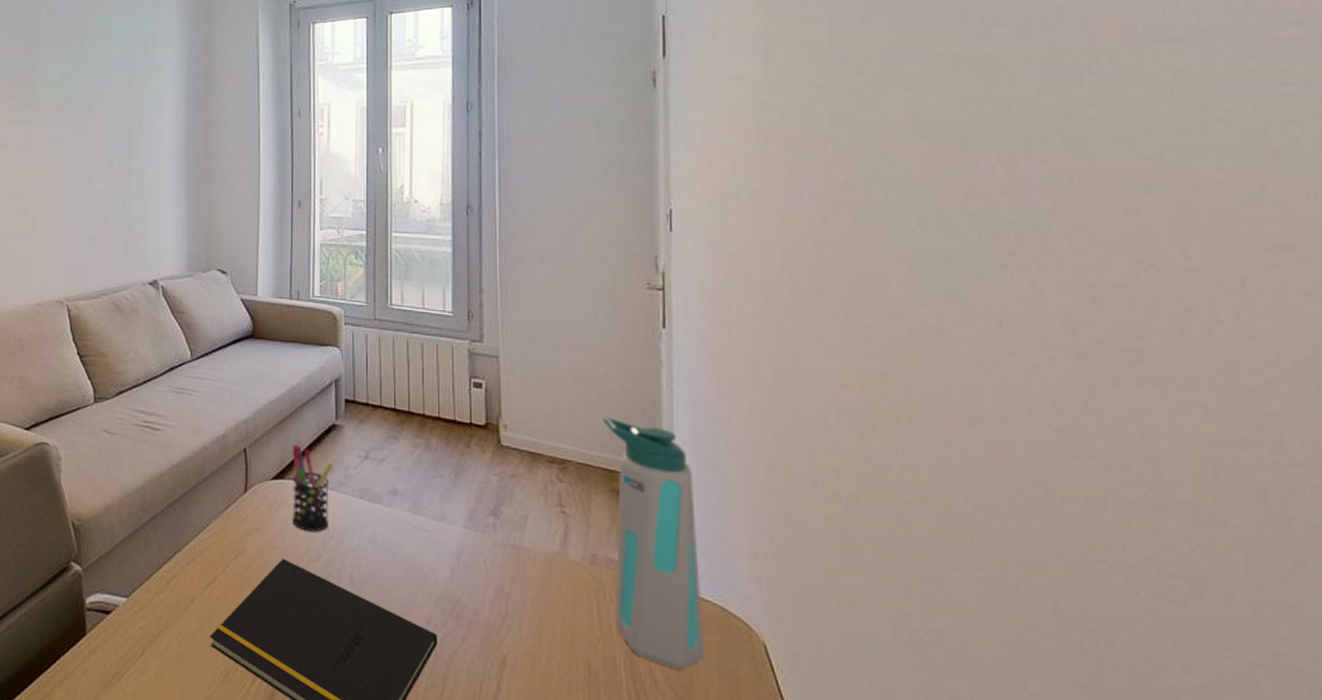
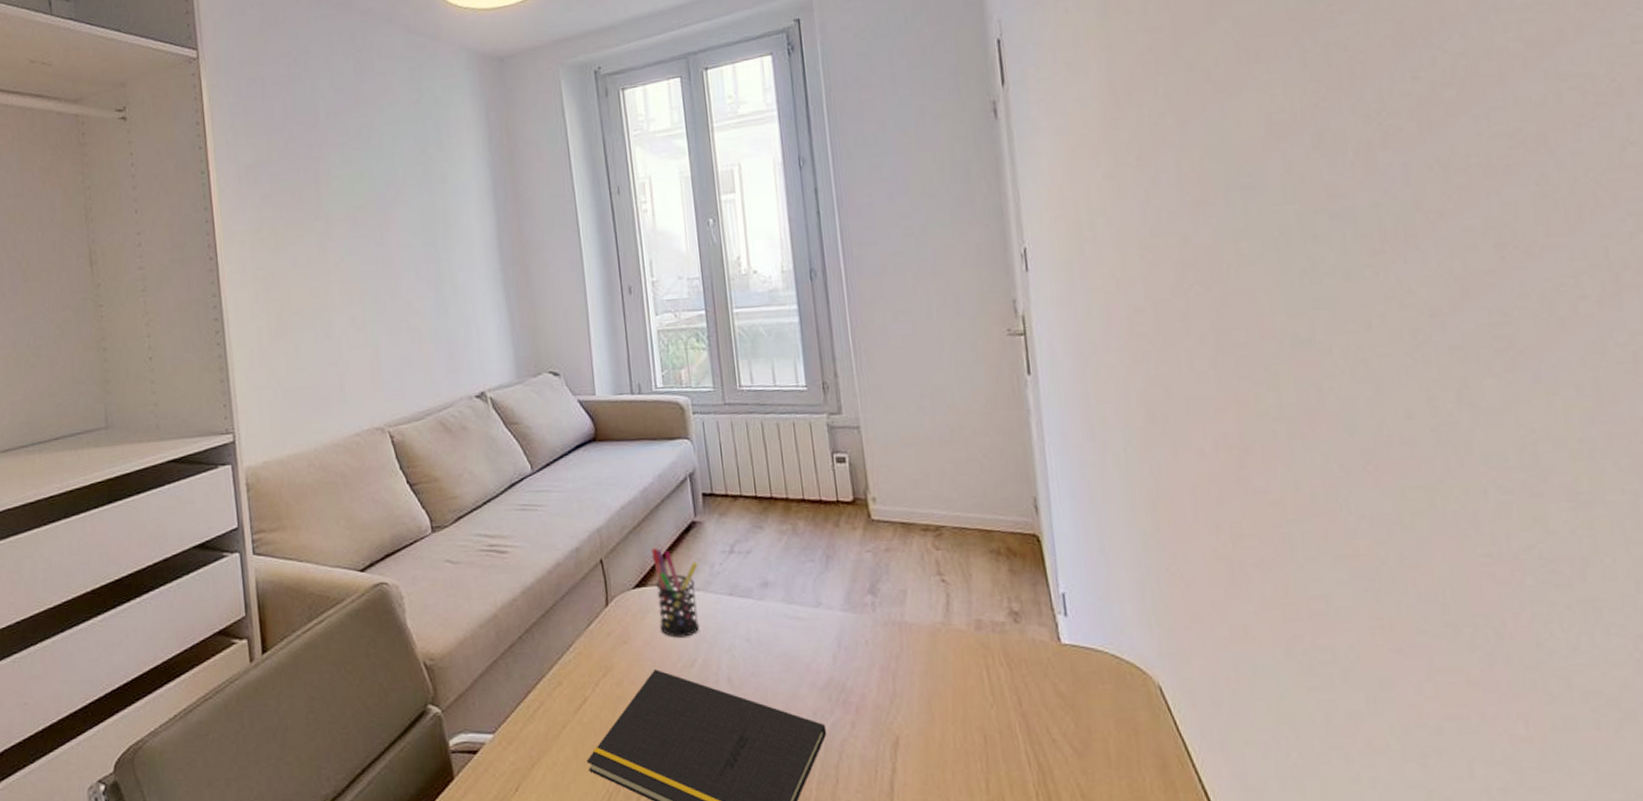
water bottle: present [603,416,704,671] -> none [975,474,1100,726]

